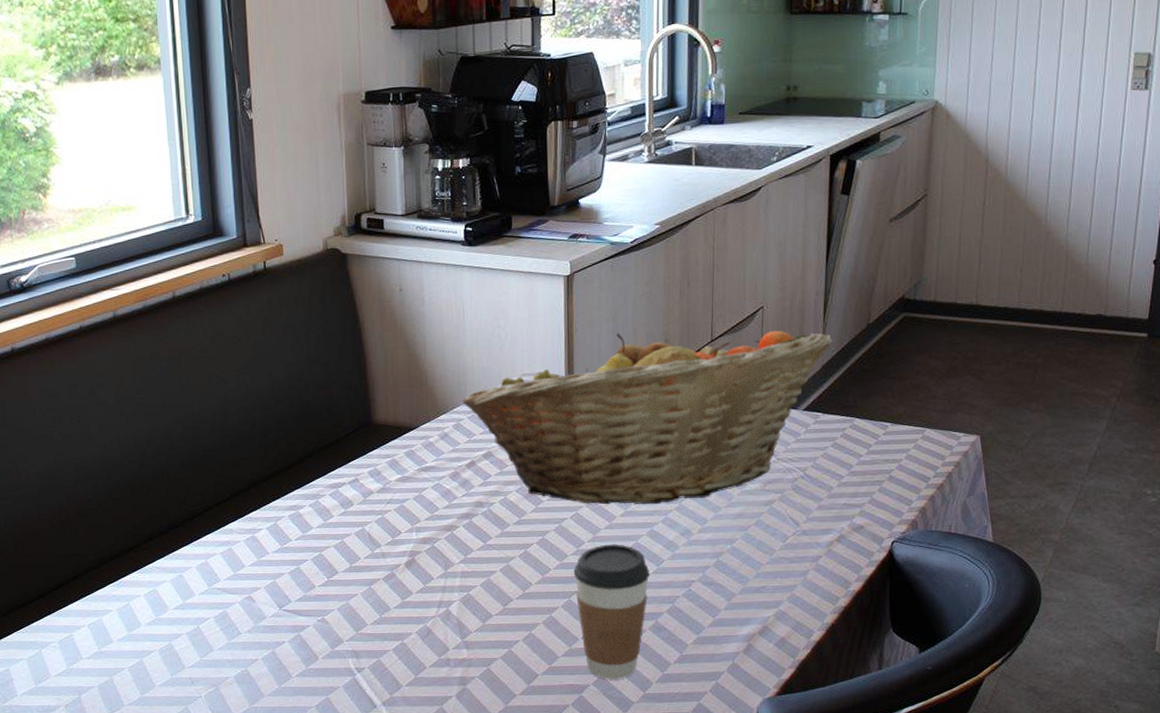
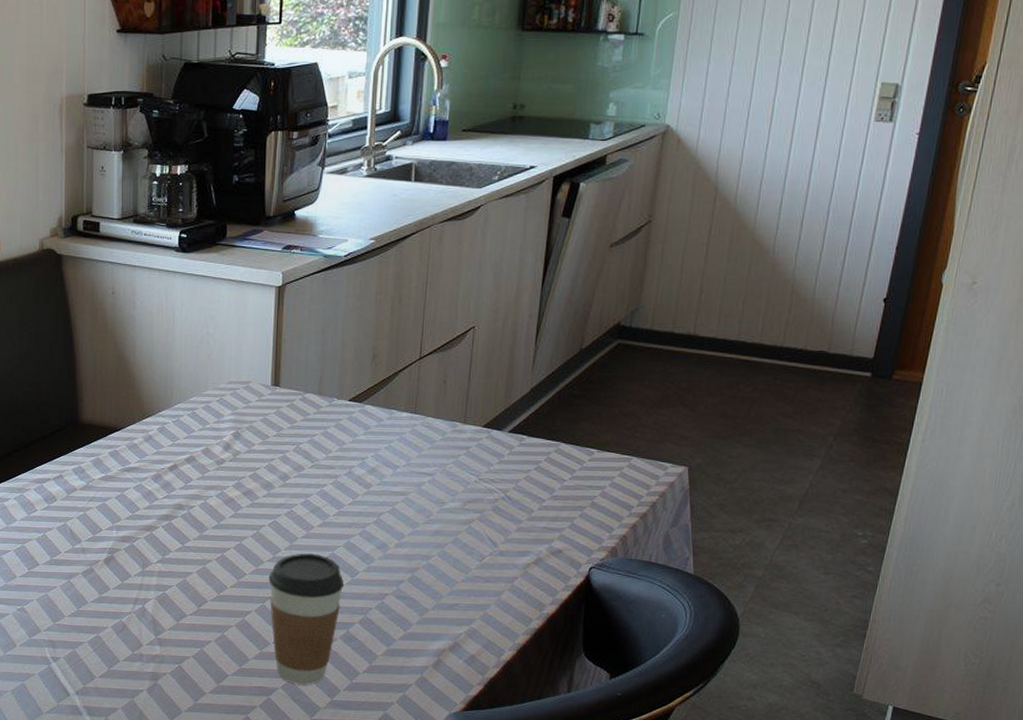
fruit basket: present [463,330,833,505] -> none [168,345,543,517]

